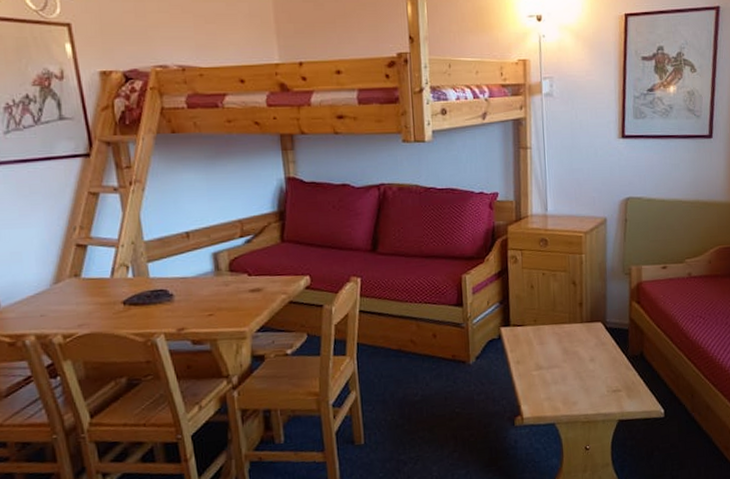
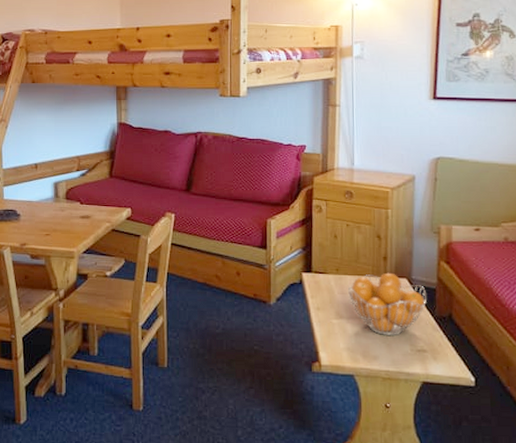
fruit basket: none [547,318,620,381] -> present [348,272,426,335]

